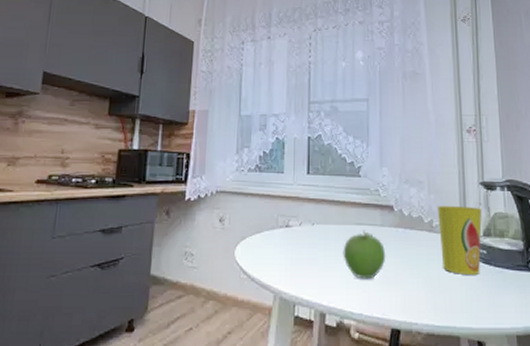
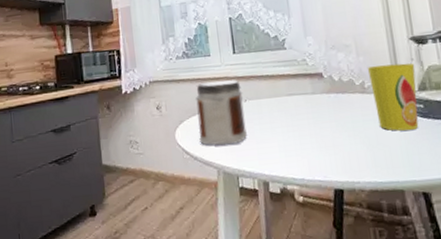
jar: none [260,199,312,269] -> present [196,80,247,146]
fruit: present [343,230,386,280] -> none [277,100,321,147]

